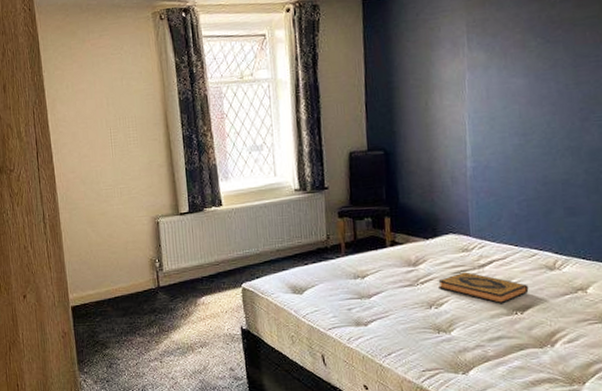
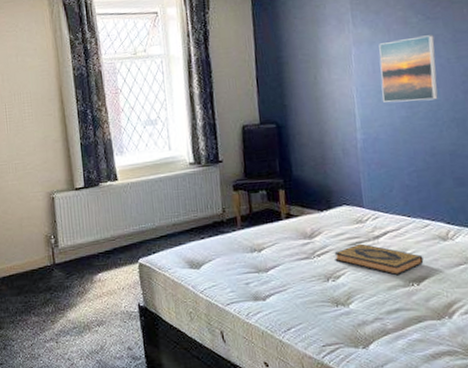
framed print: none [494,59,554,130] -> present [379,35,438,103]

